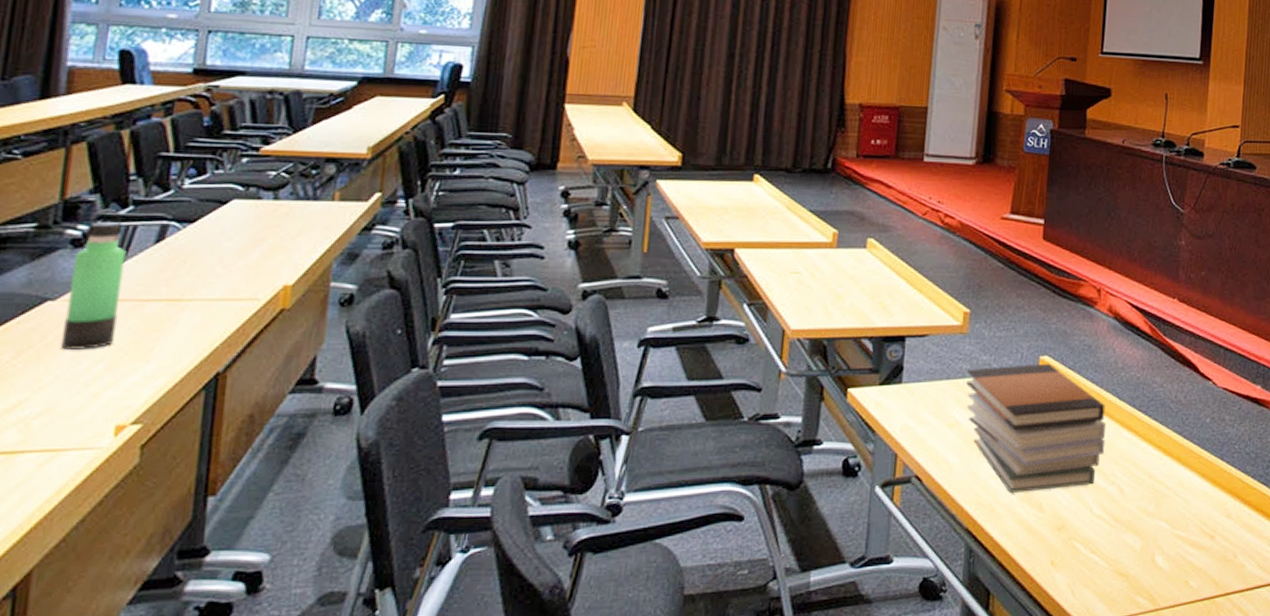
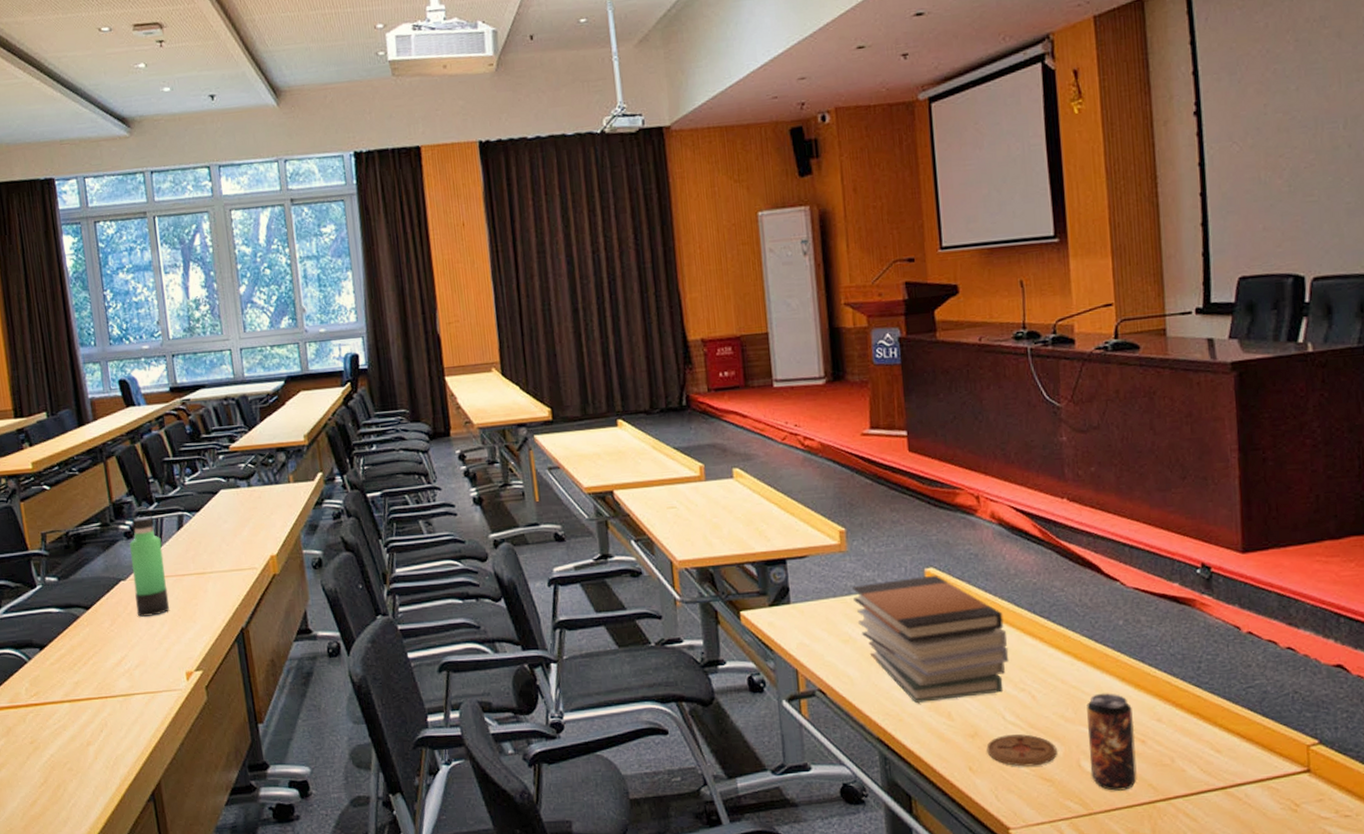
coaster: none [1070,528,1135,561] -> present [986,734,1057,767]
beverage can: none [1162,488,1207,586] -> present [1087,693,1137,791]

